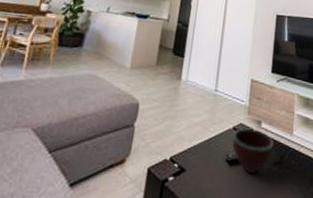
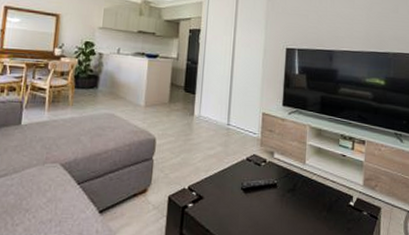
bowl: present [232,127,273,174] -> none [246,158,286,201]

